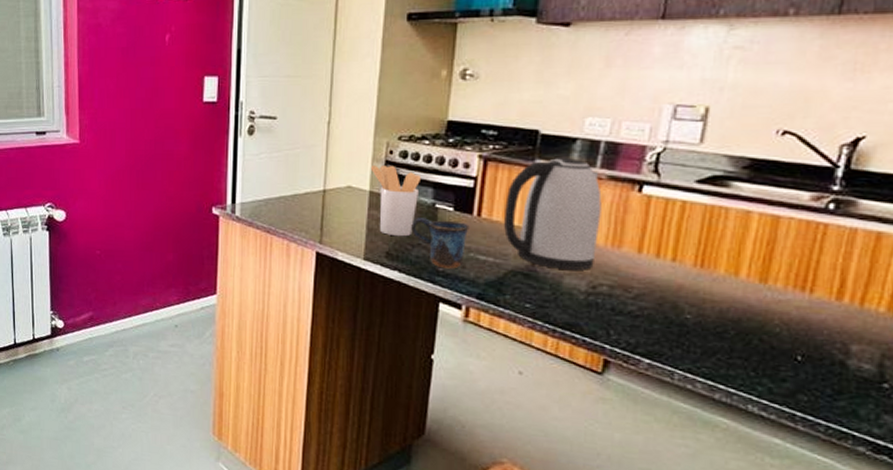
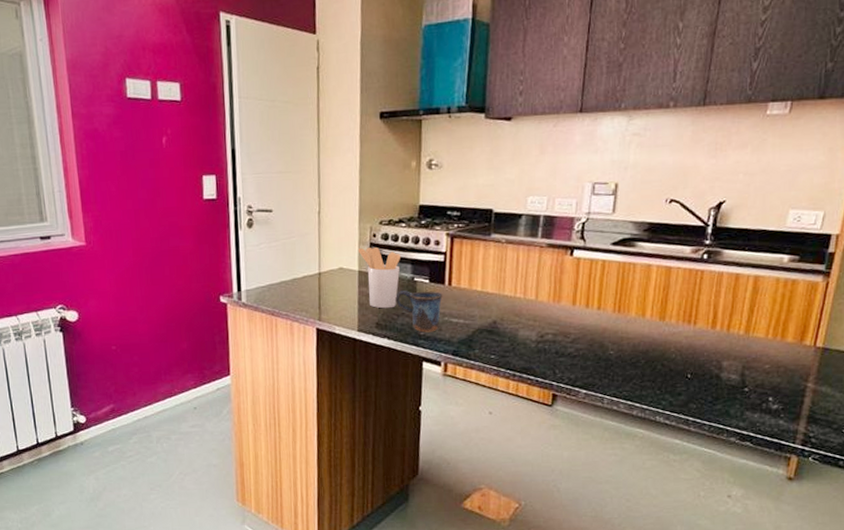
kettle: present [503,157,602,270] -> none [469,230,544,324]

